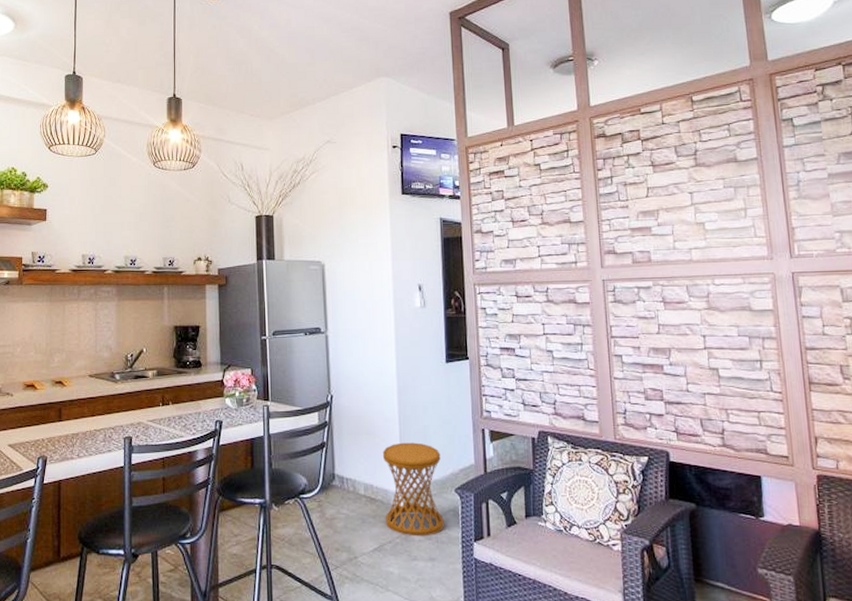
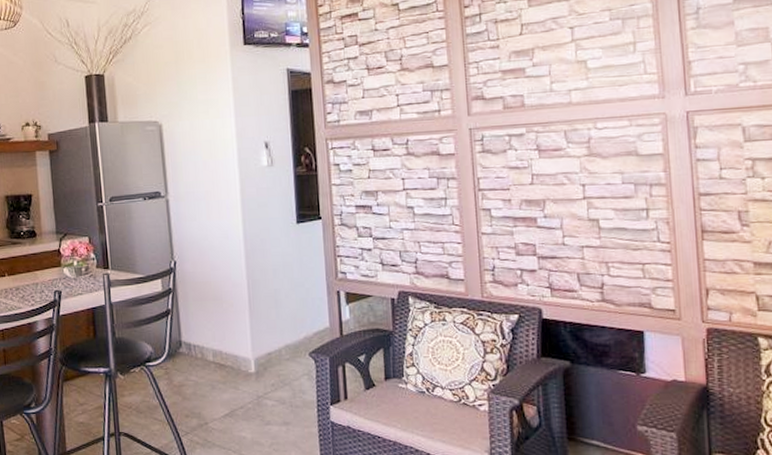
side table: present [382,442,444,535] -> none [230,307,298,400]

